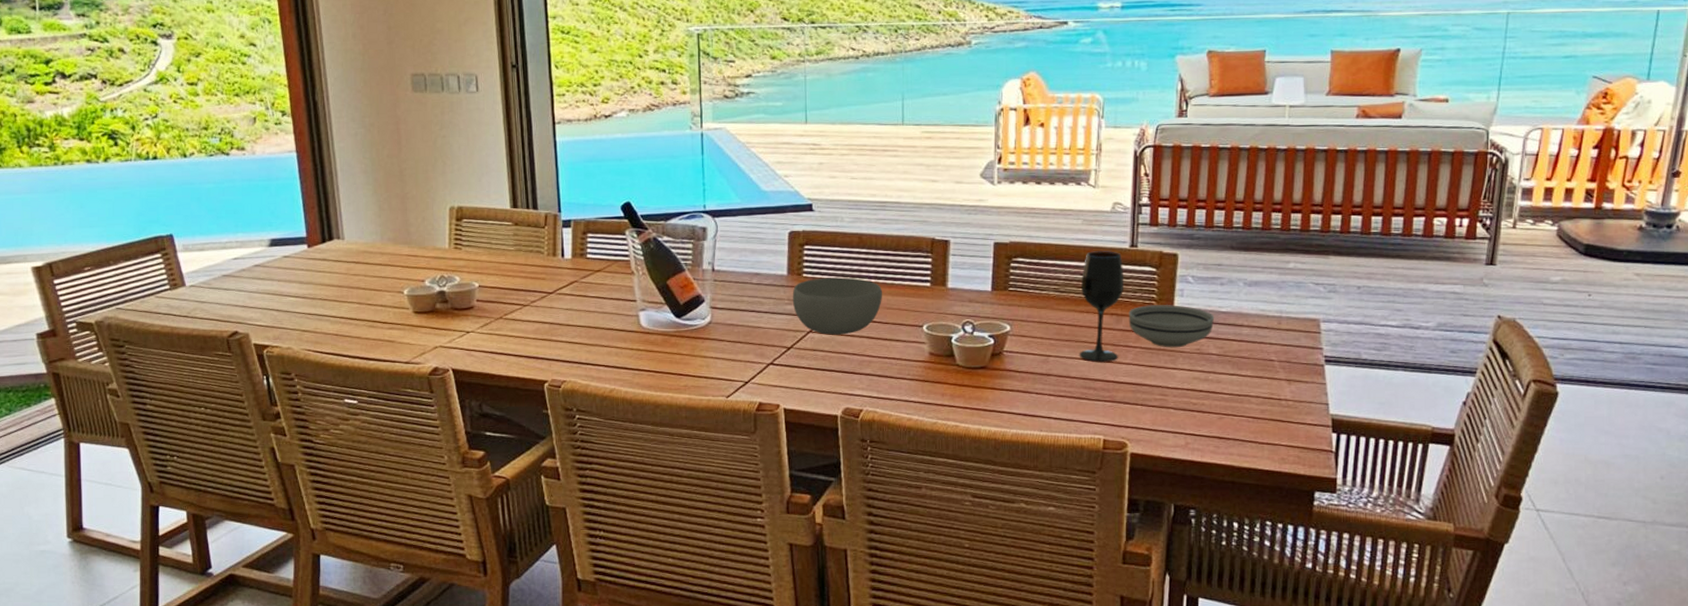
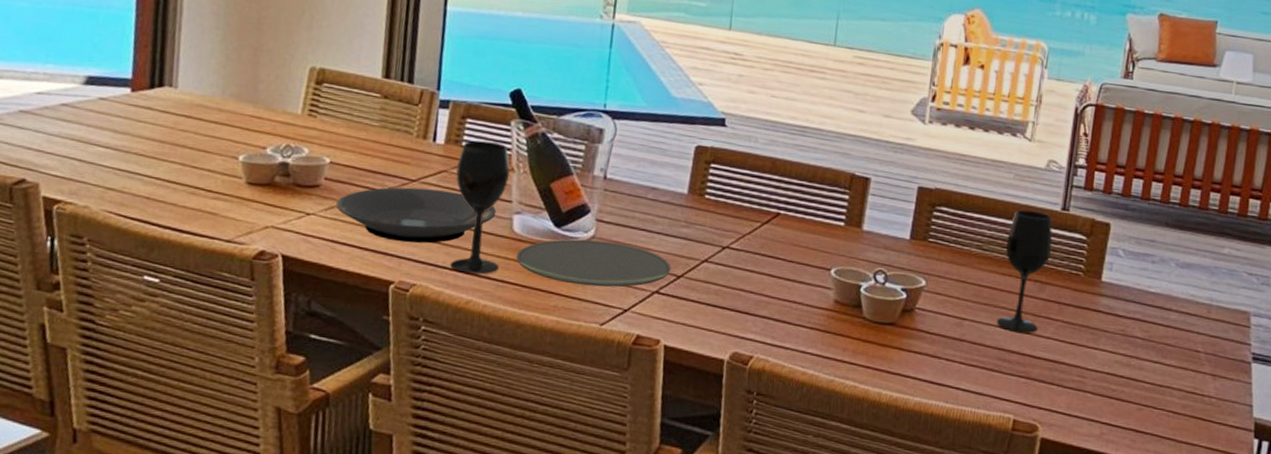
plate: none [489,298,624,347] -> present [336,187,497,244]
wine glass: none [585,250,633,366] -> present [450,140,510,274]
plate: none [646,325,781,365] -> present [516,239,671,287]
bowl: present [792,277,883,335] -> none [689,201,792,269]
bowl: present [1128,305,1215,348] -> none [1052,275,1143,327]

